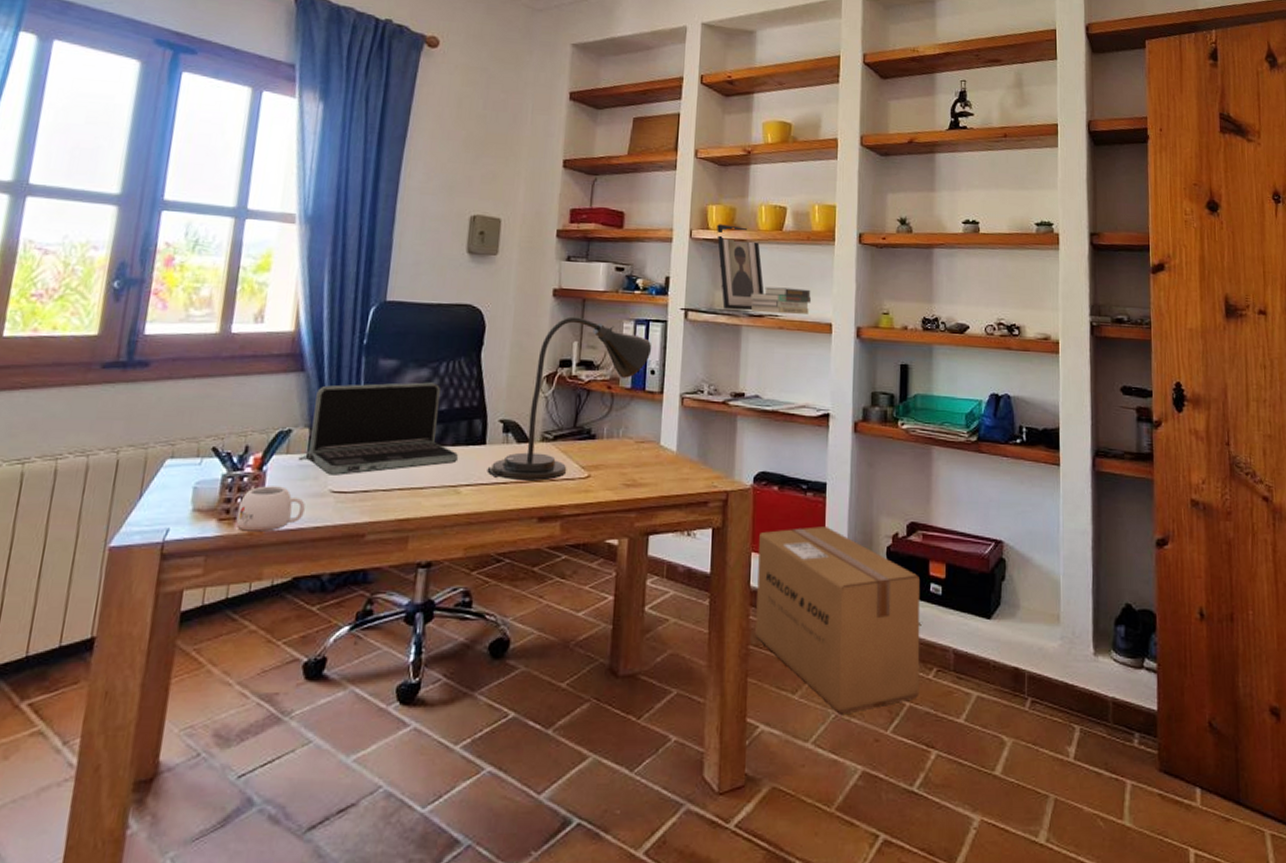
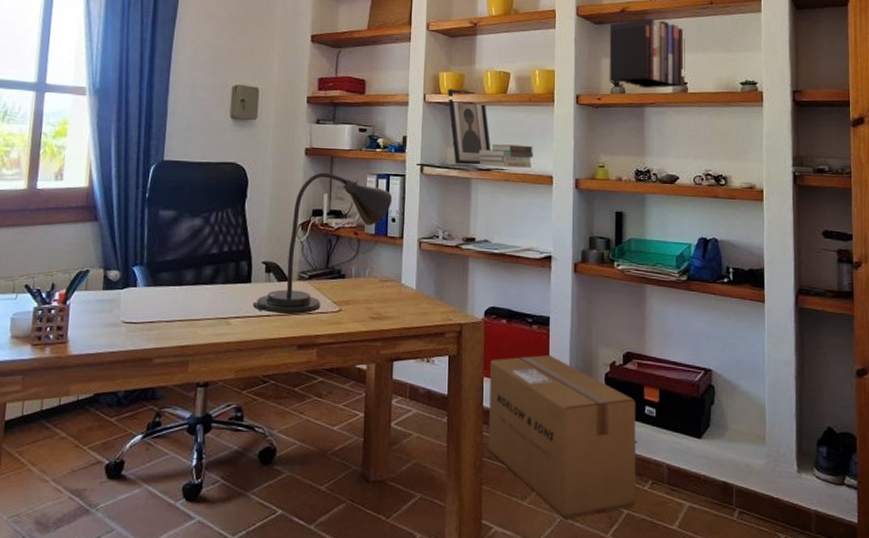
mug: present [235,486,305,532] -> none [46,317,102,355]
laptop: present [298,382,458,476] -> none [95,229,228,309]
books: none [895,150,977,228] -> present [609,18,685,89]

